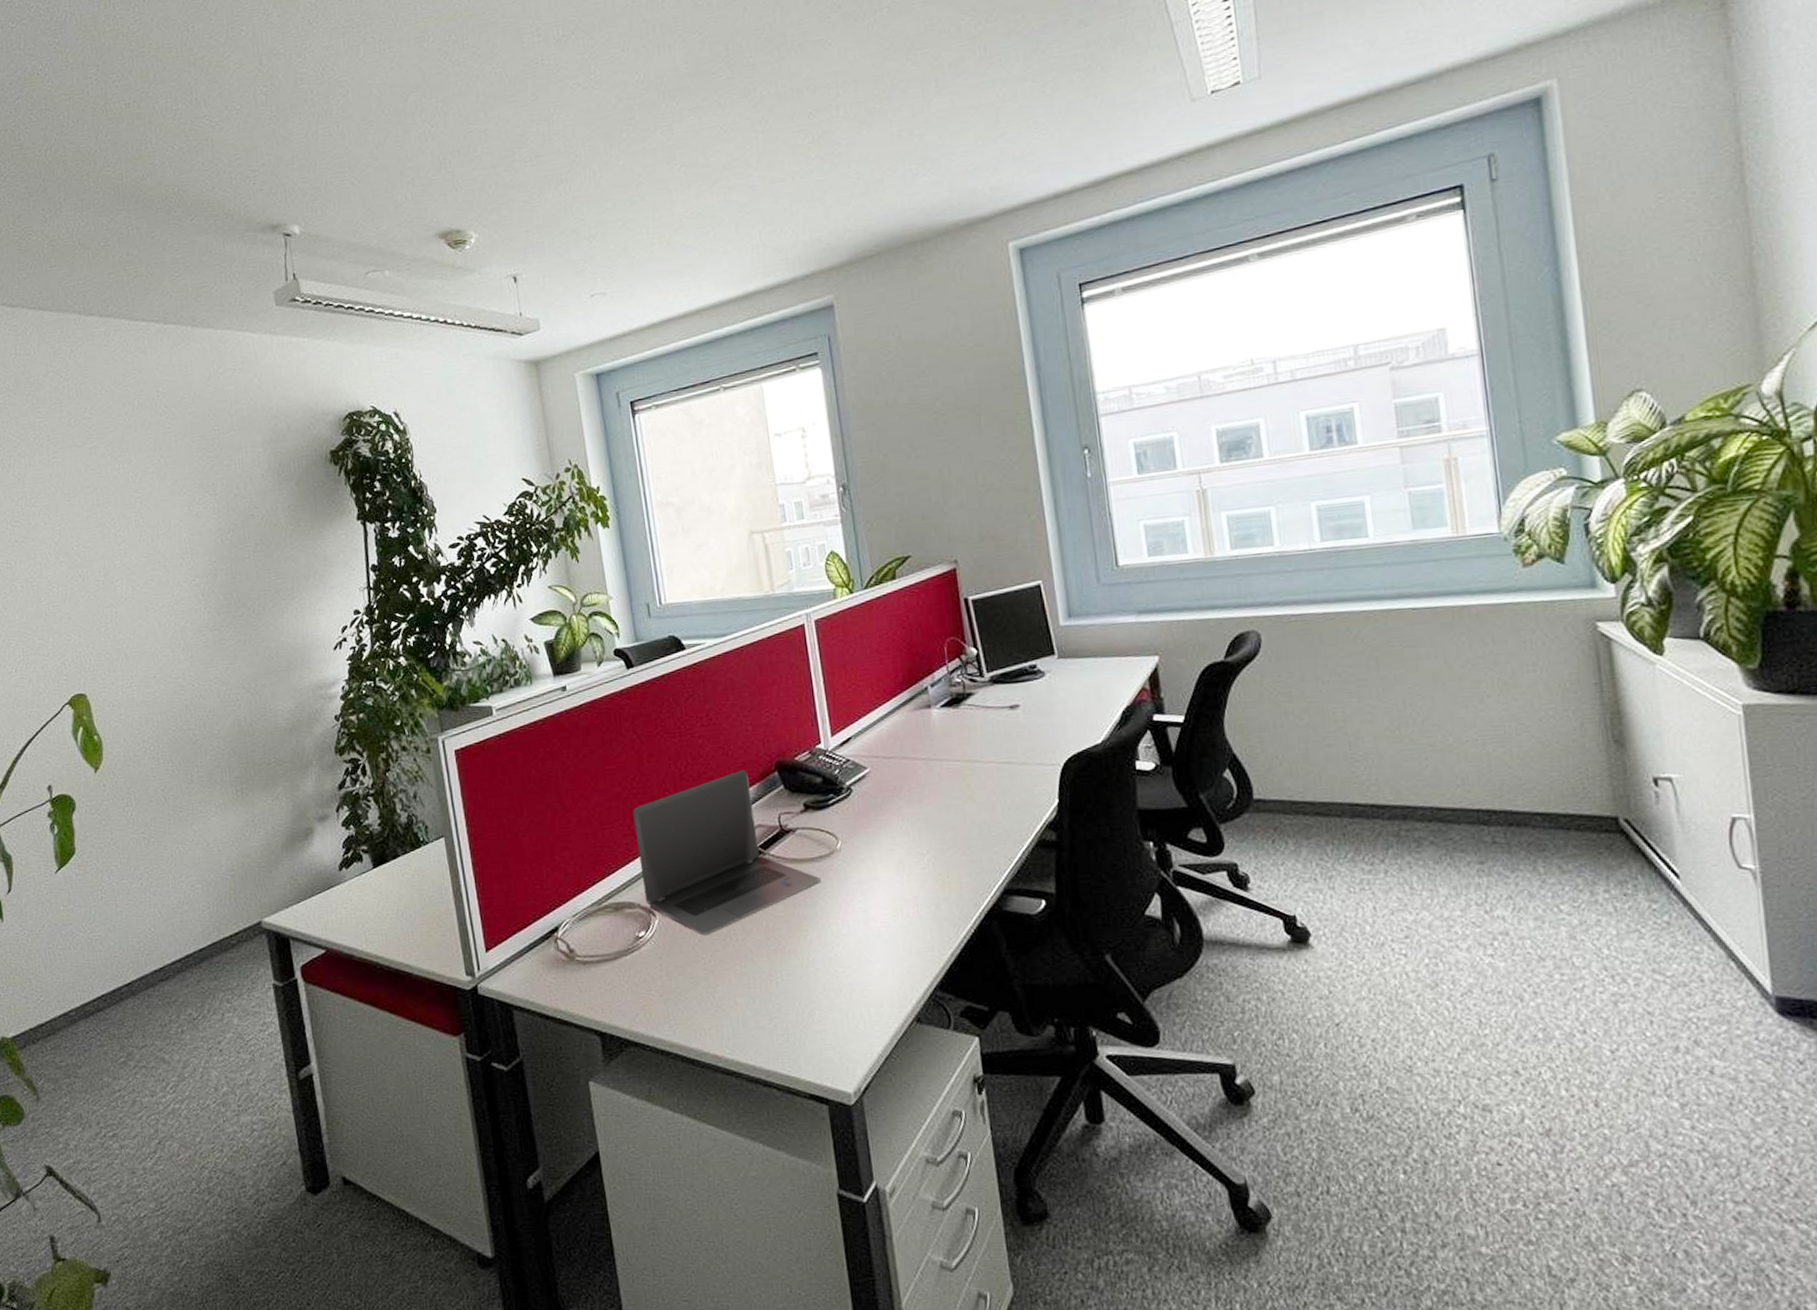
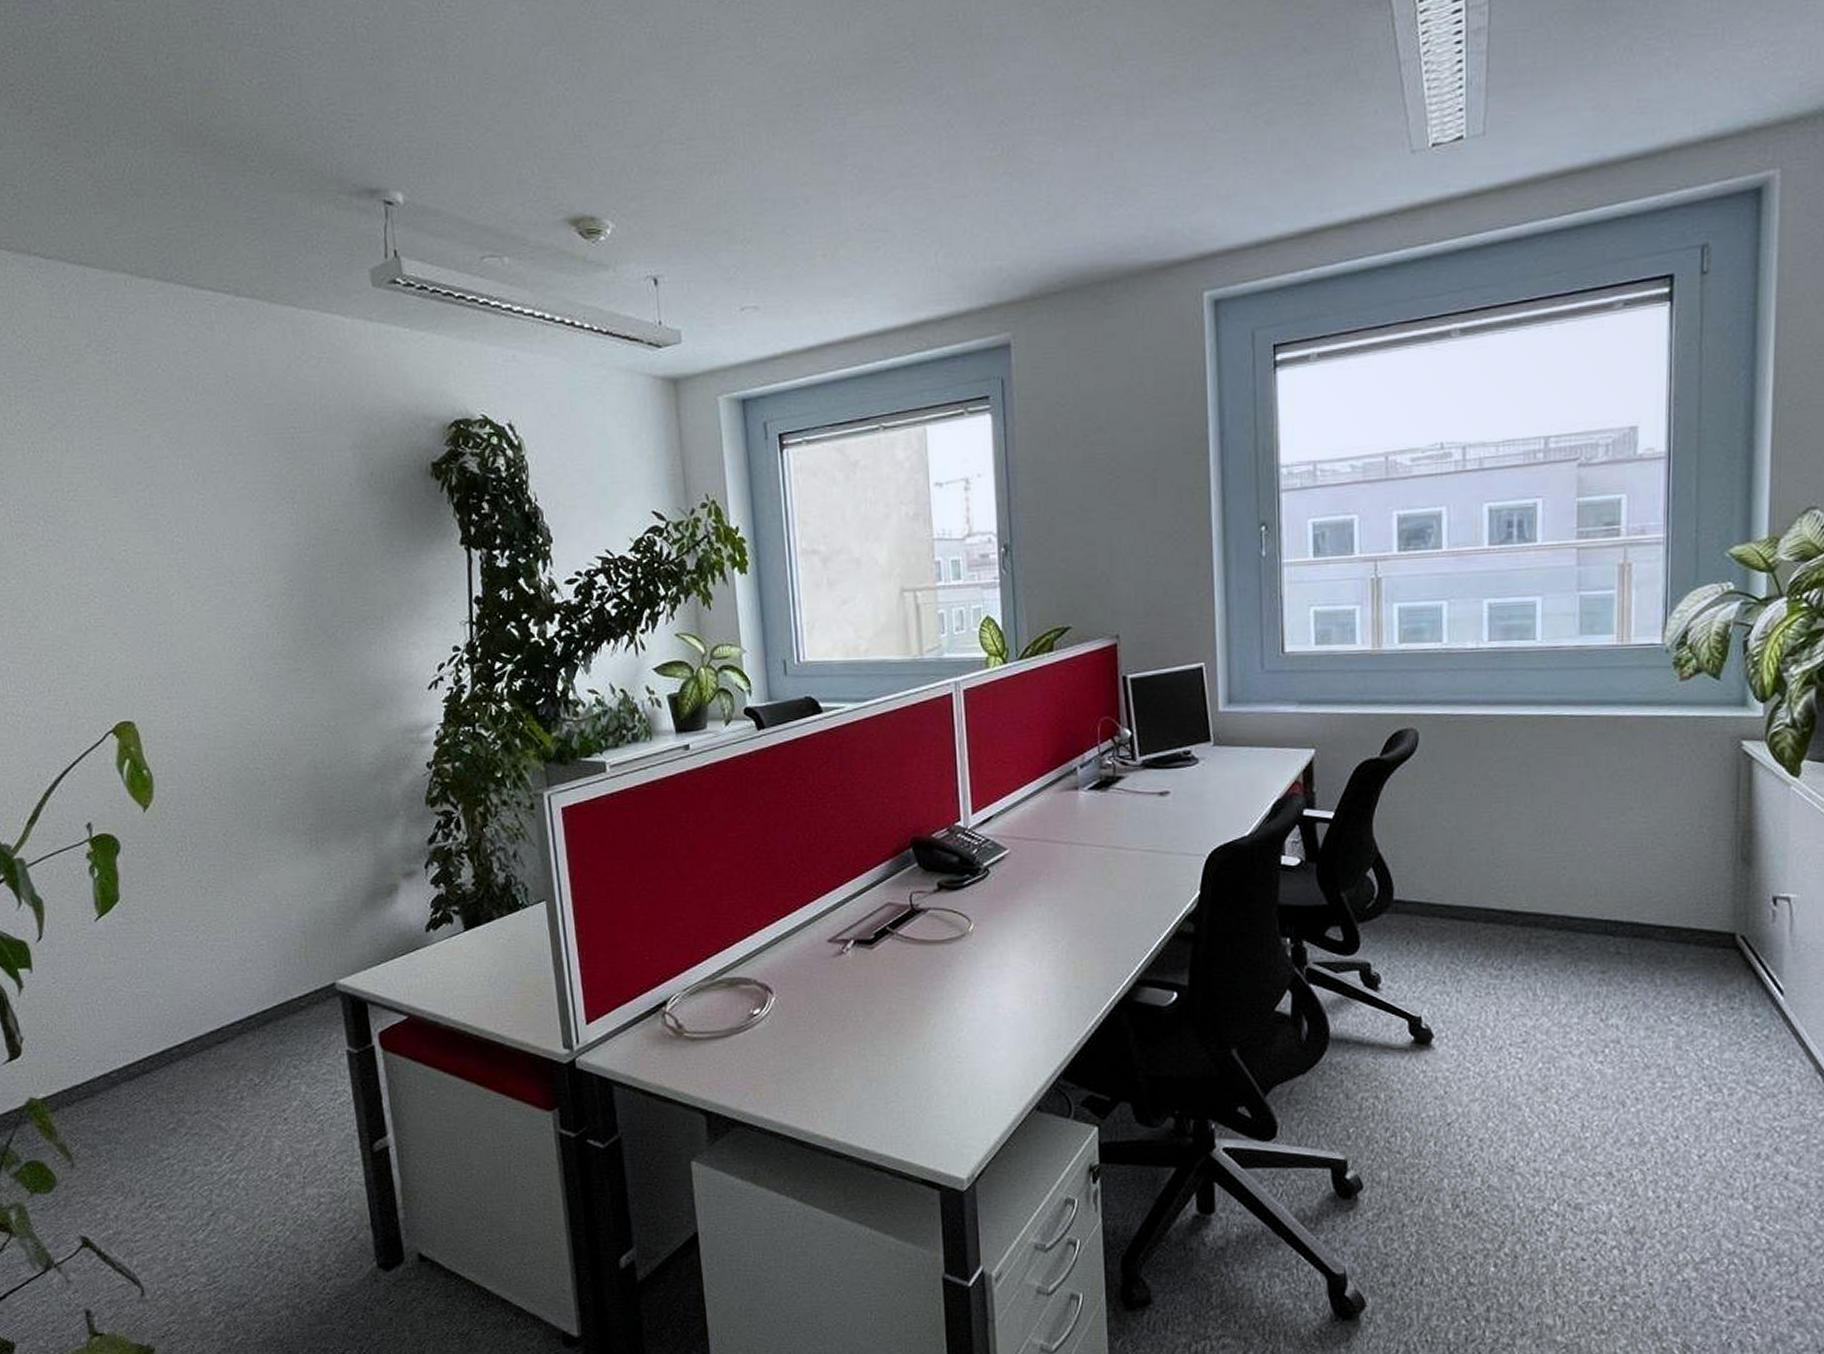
laptop computer: present [632,770,821,936] -> none [754,845,950,1016]

